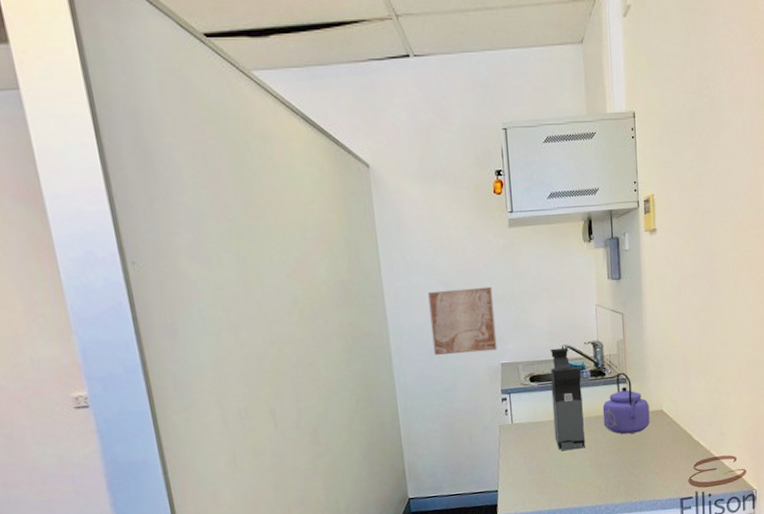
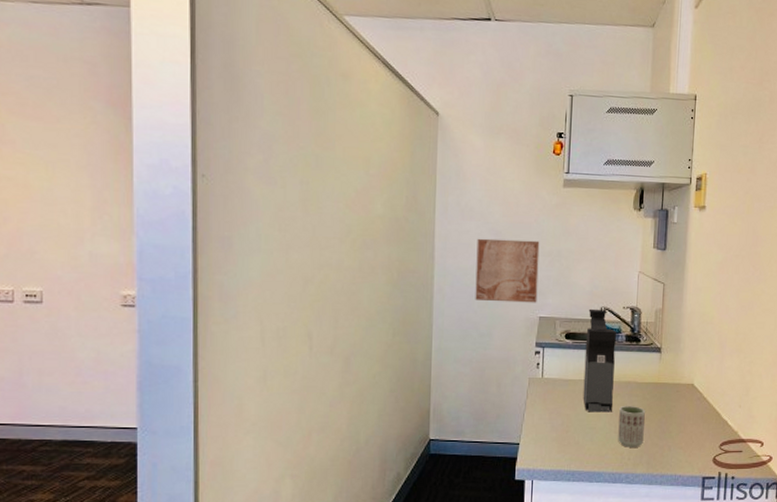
cup: none [592,439,619,480] -> present [618,406,645,447]
kettle: present [602,372,650,435] -> none [633,341,681,404]

